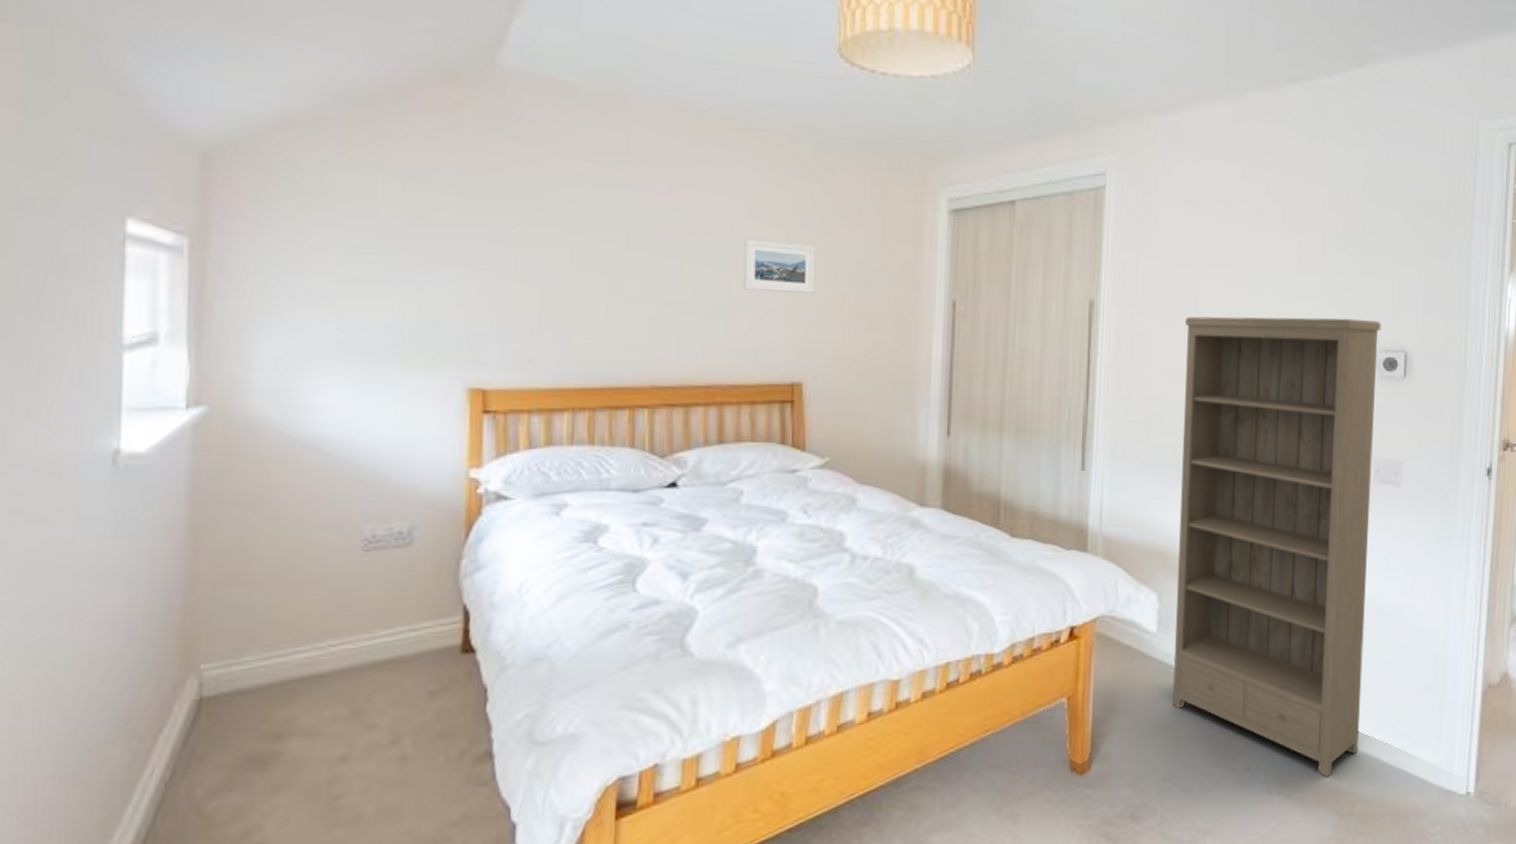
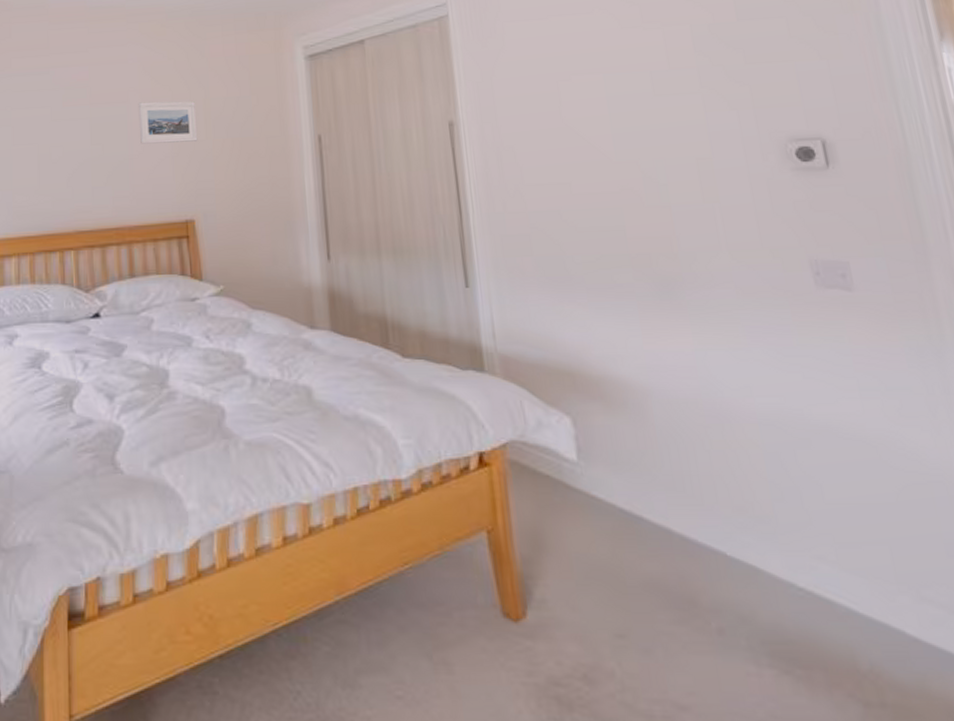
bookshelf: present [1172,316,1381,778] -> none [552,109,872,652]

